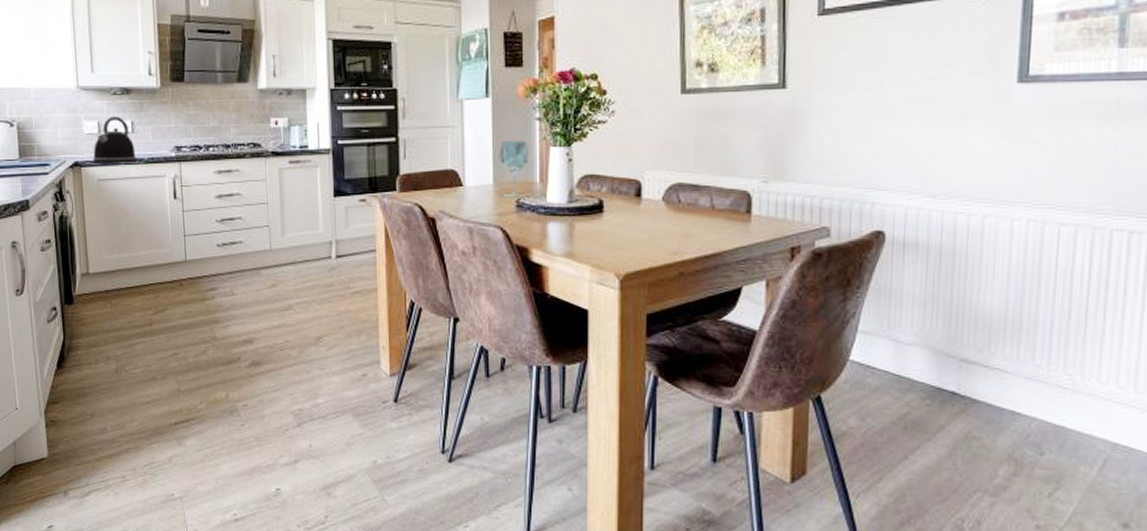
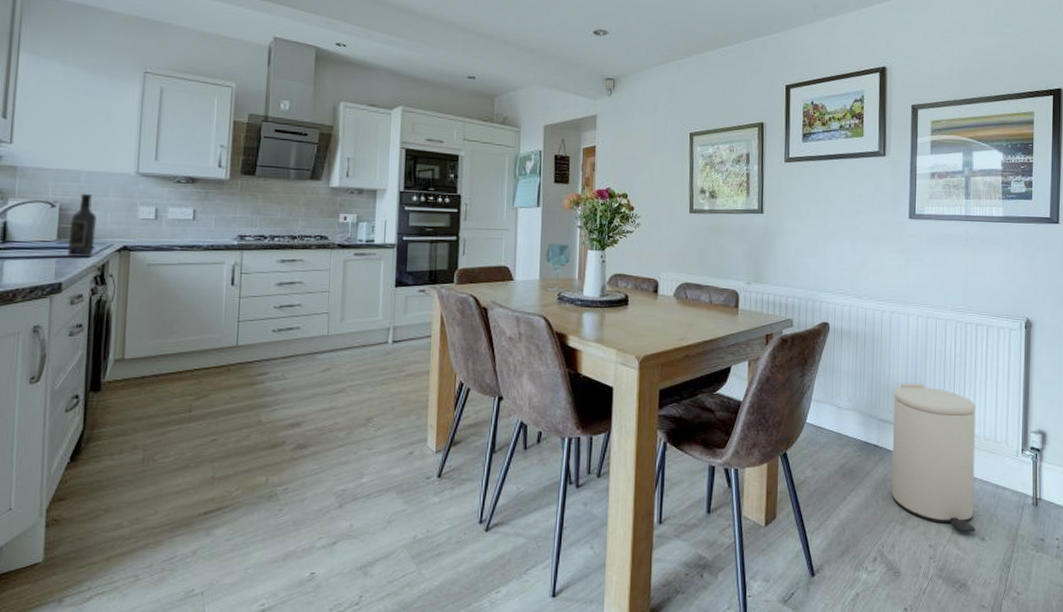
wine bottle: none [27,110,51,174] -> present [68,193,97,257]
kettle: present [92,116,136,163] -> none [144,203,195,250]
pedal bin: none [977,312,1123,515] -> present [891,383,976,532]

